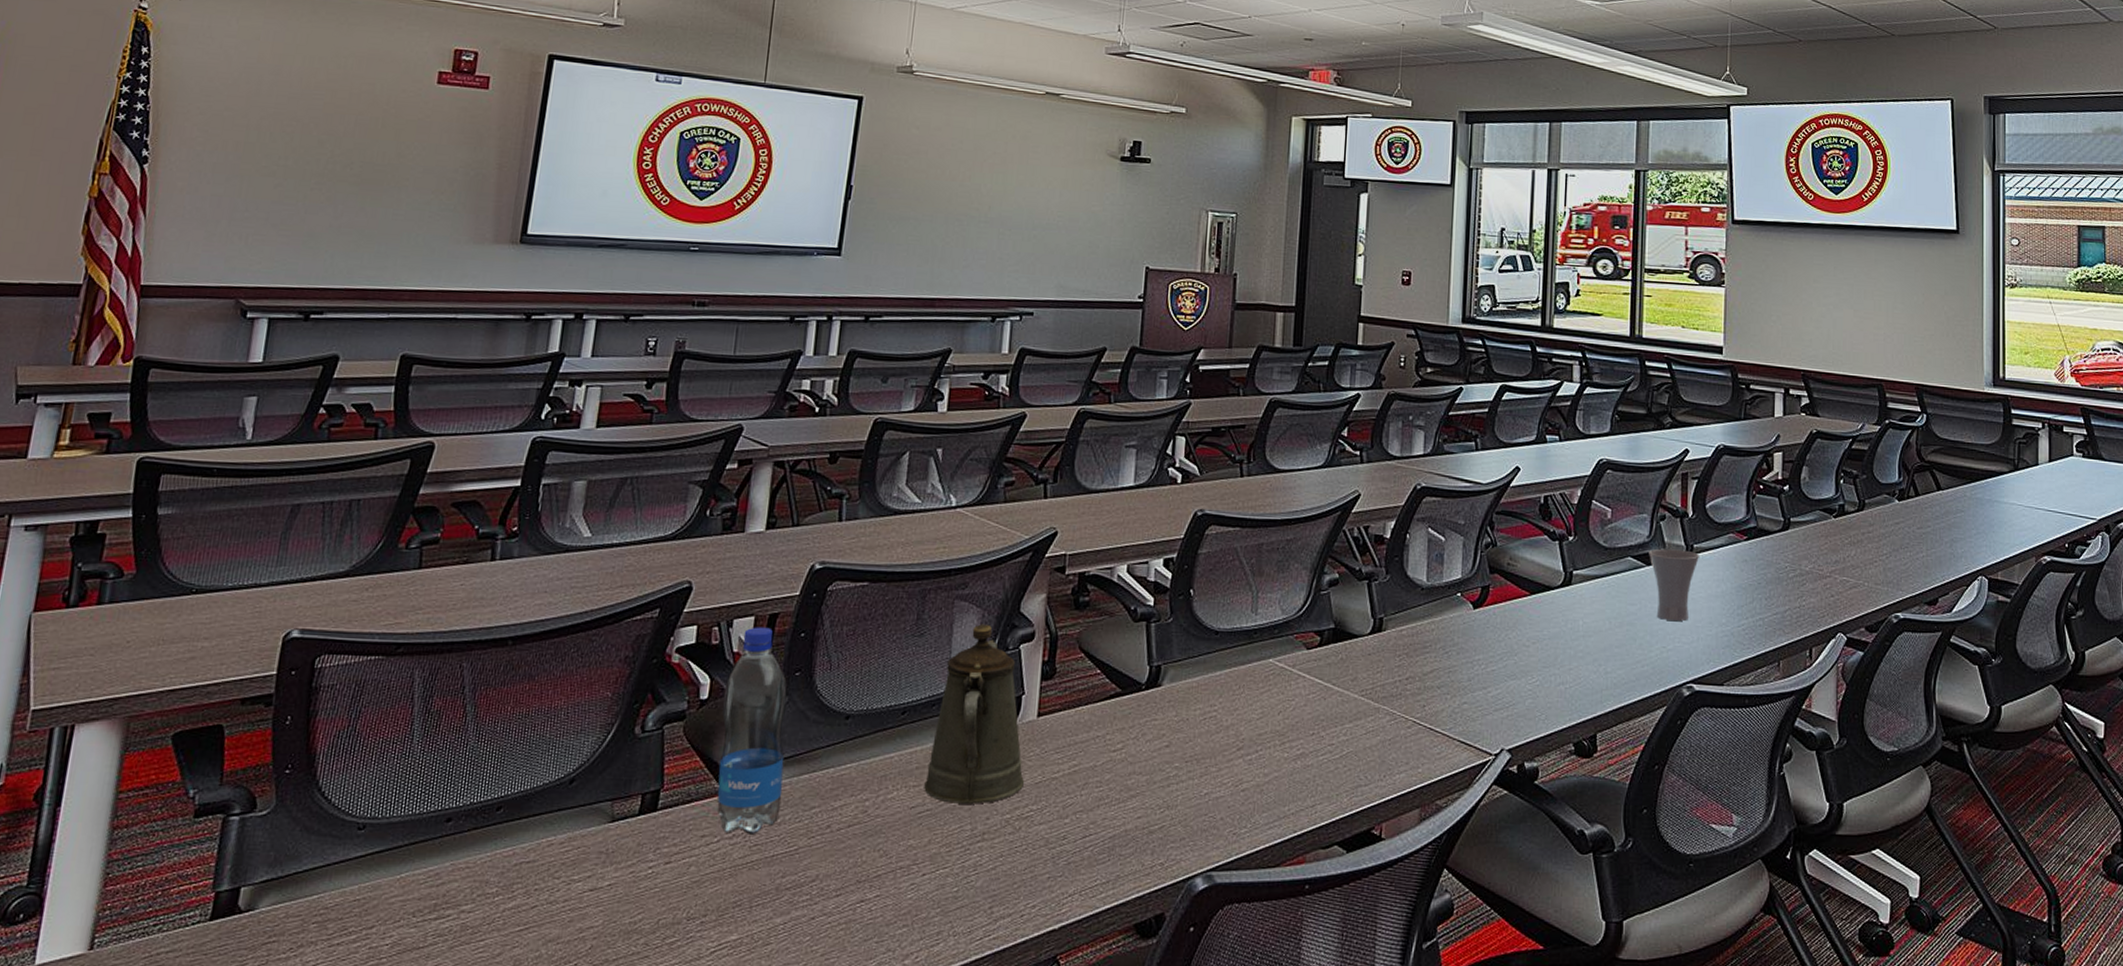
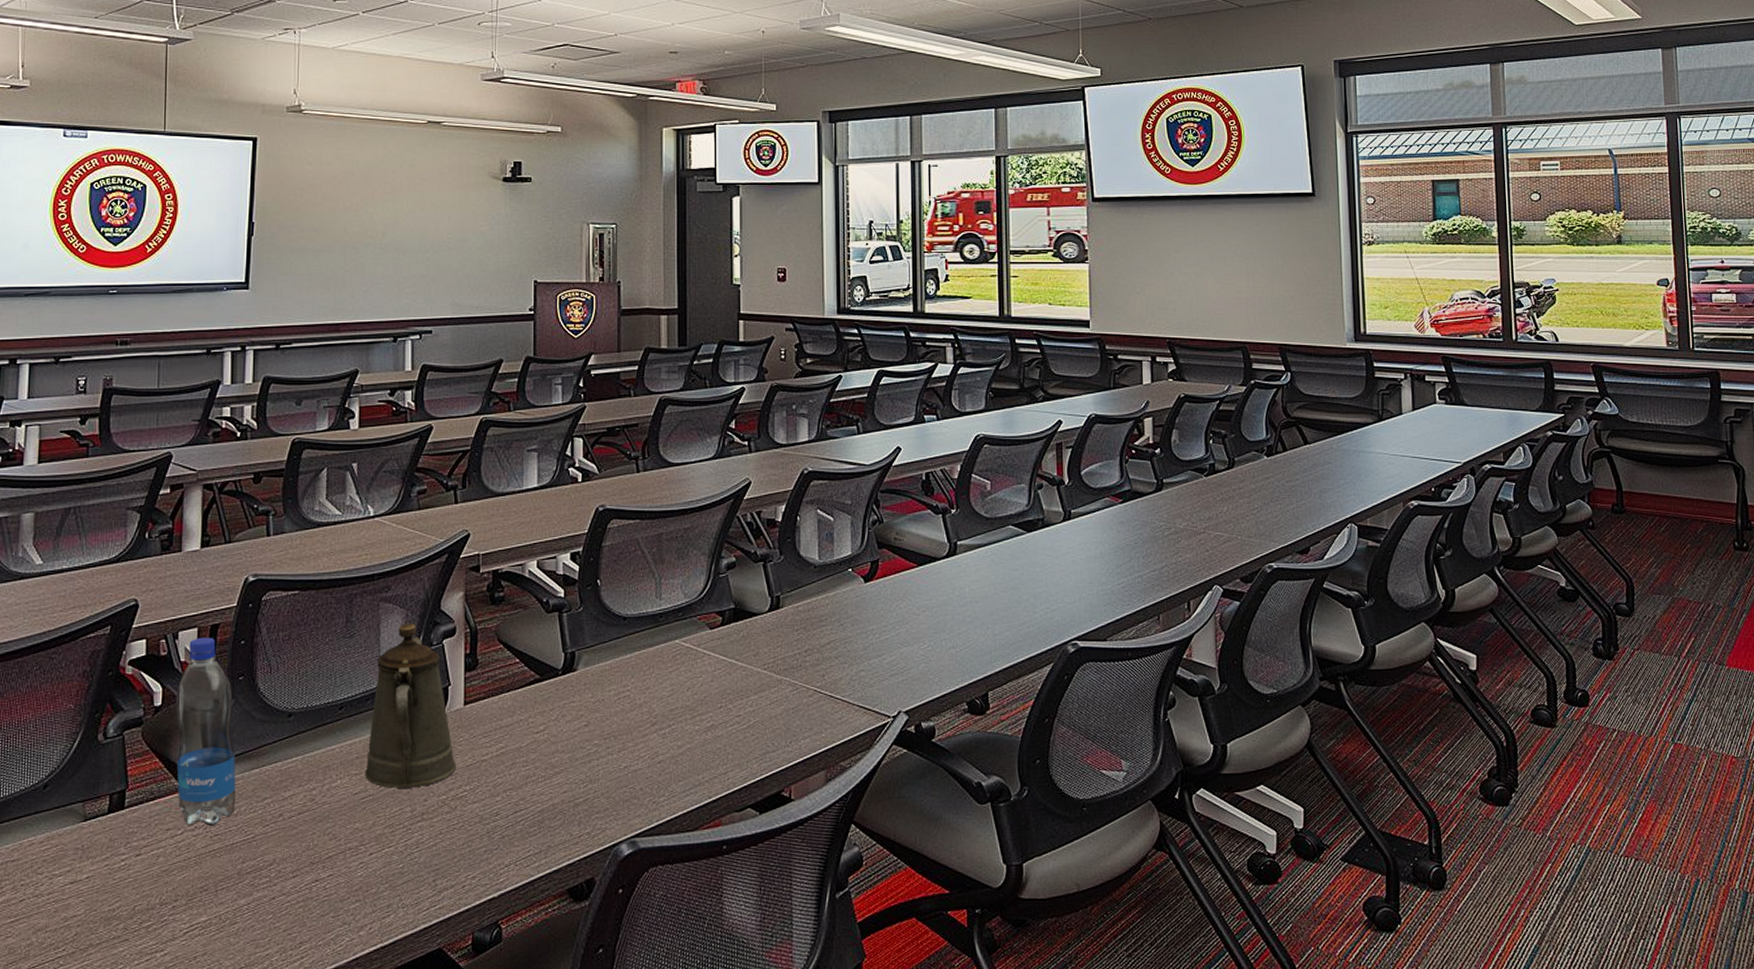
cup: present [1649,548,1699,621] -> none [1028,515,1077,582]

